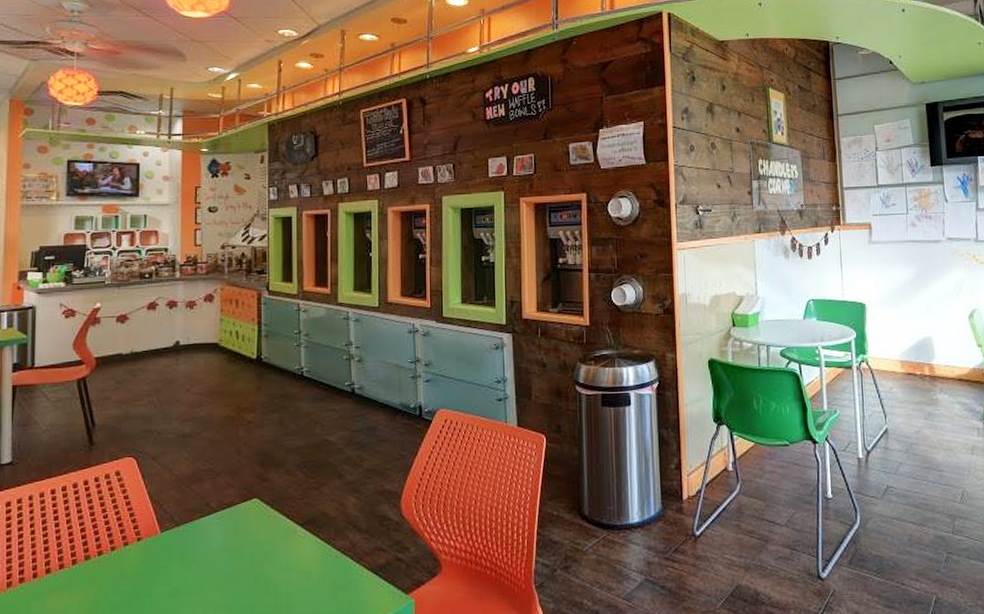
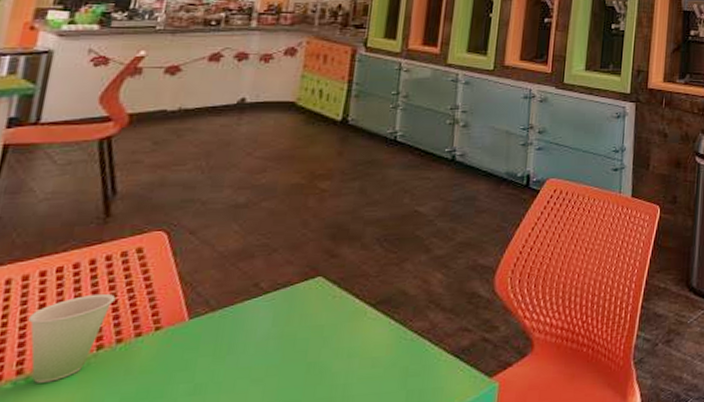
cup: none [48,508,106,580] -> present [28,293,116,383]

